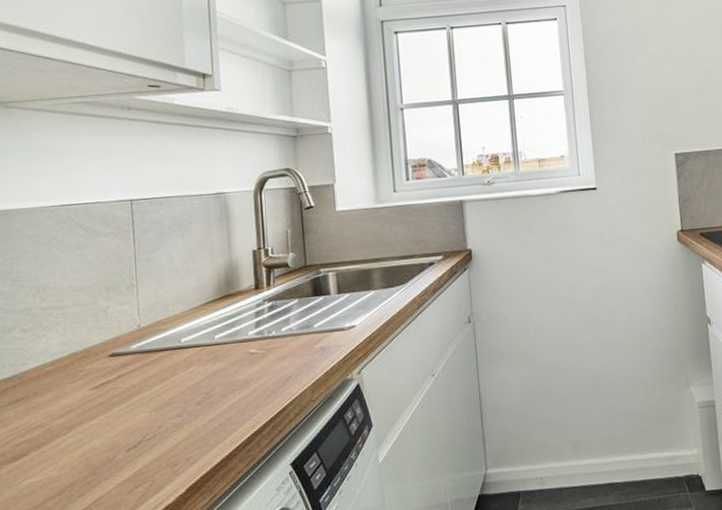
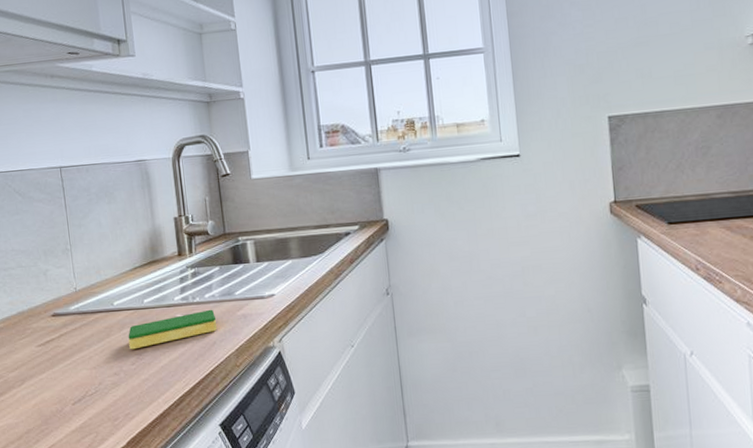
dish sponge: none [195,343,294,389] -> present [128,309,218,350]

